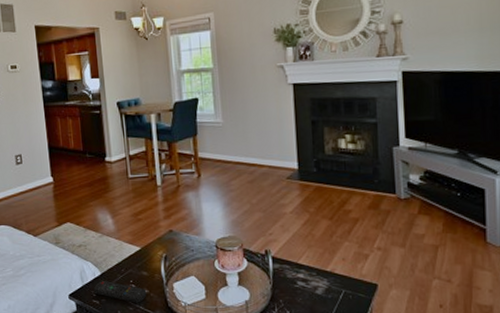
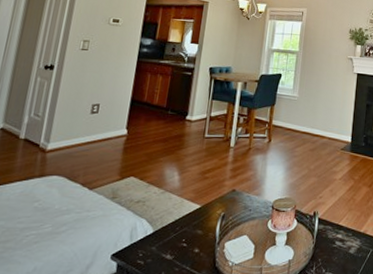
remote control: present [93,281,147,303] -> none [140,240,197,263]

